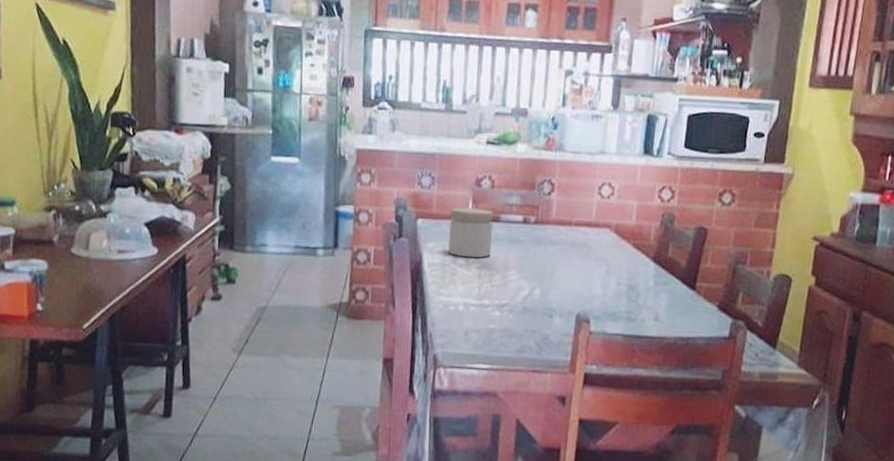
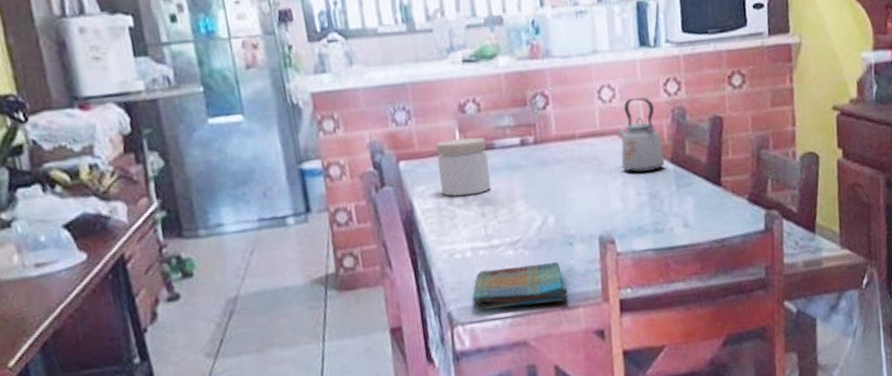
dish towel: none [456,324,540,365] -> present [472,261,568,310]
kettle: none [608,198,649,266] -> present [617,97,665,173]

